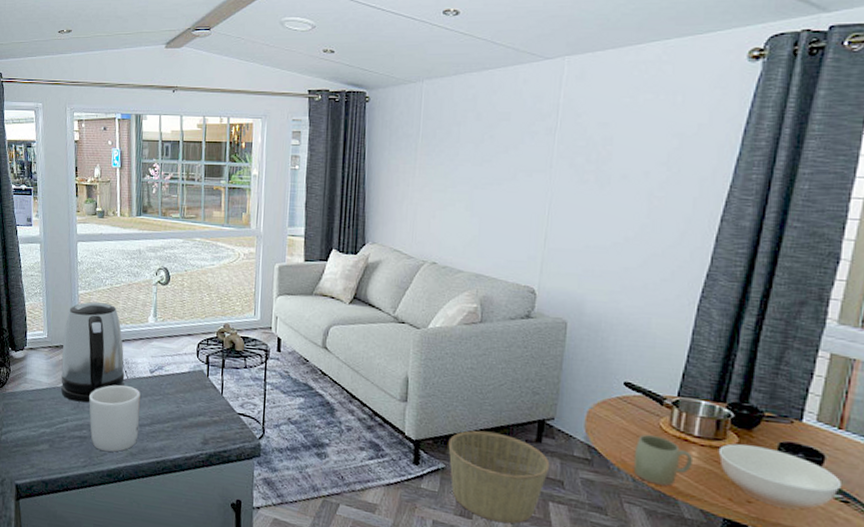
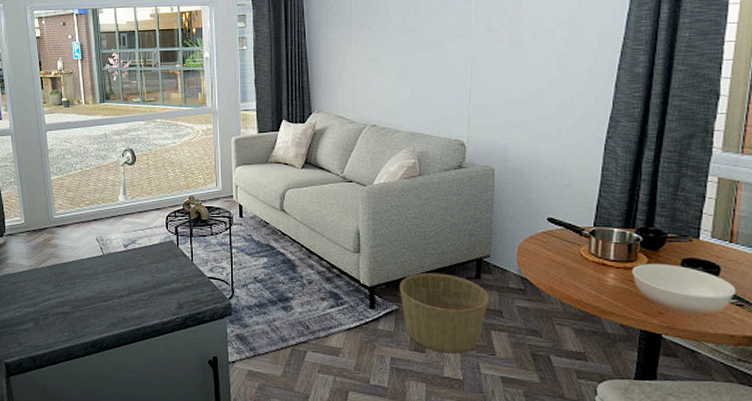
kettle: present [61,302,125,403] -> none [39,186,101,280]
mug: present [89,384,141,453] -> none [69,260,118,325]
mug: present [633,435,694,486] -> none [560,263,612,306]

